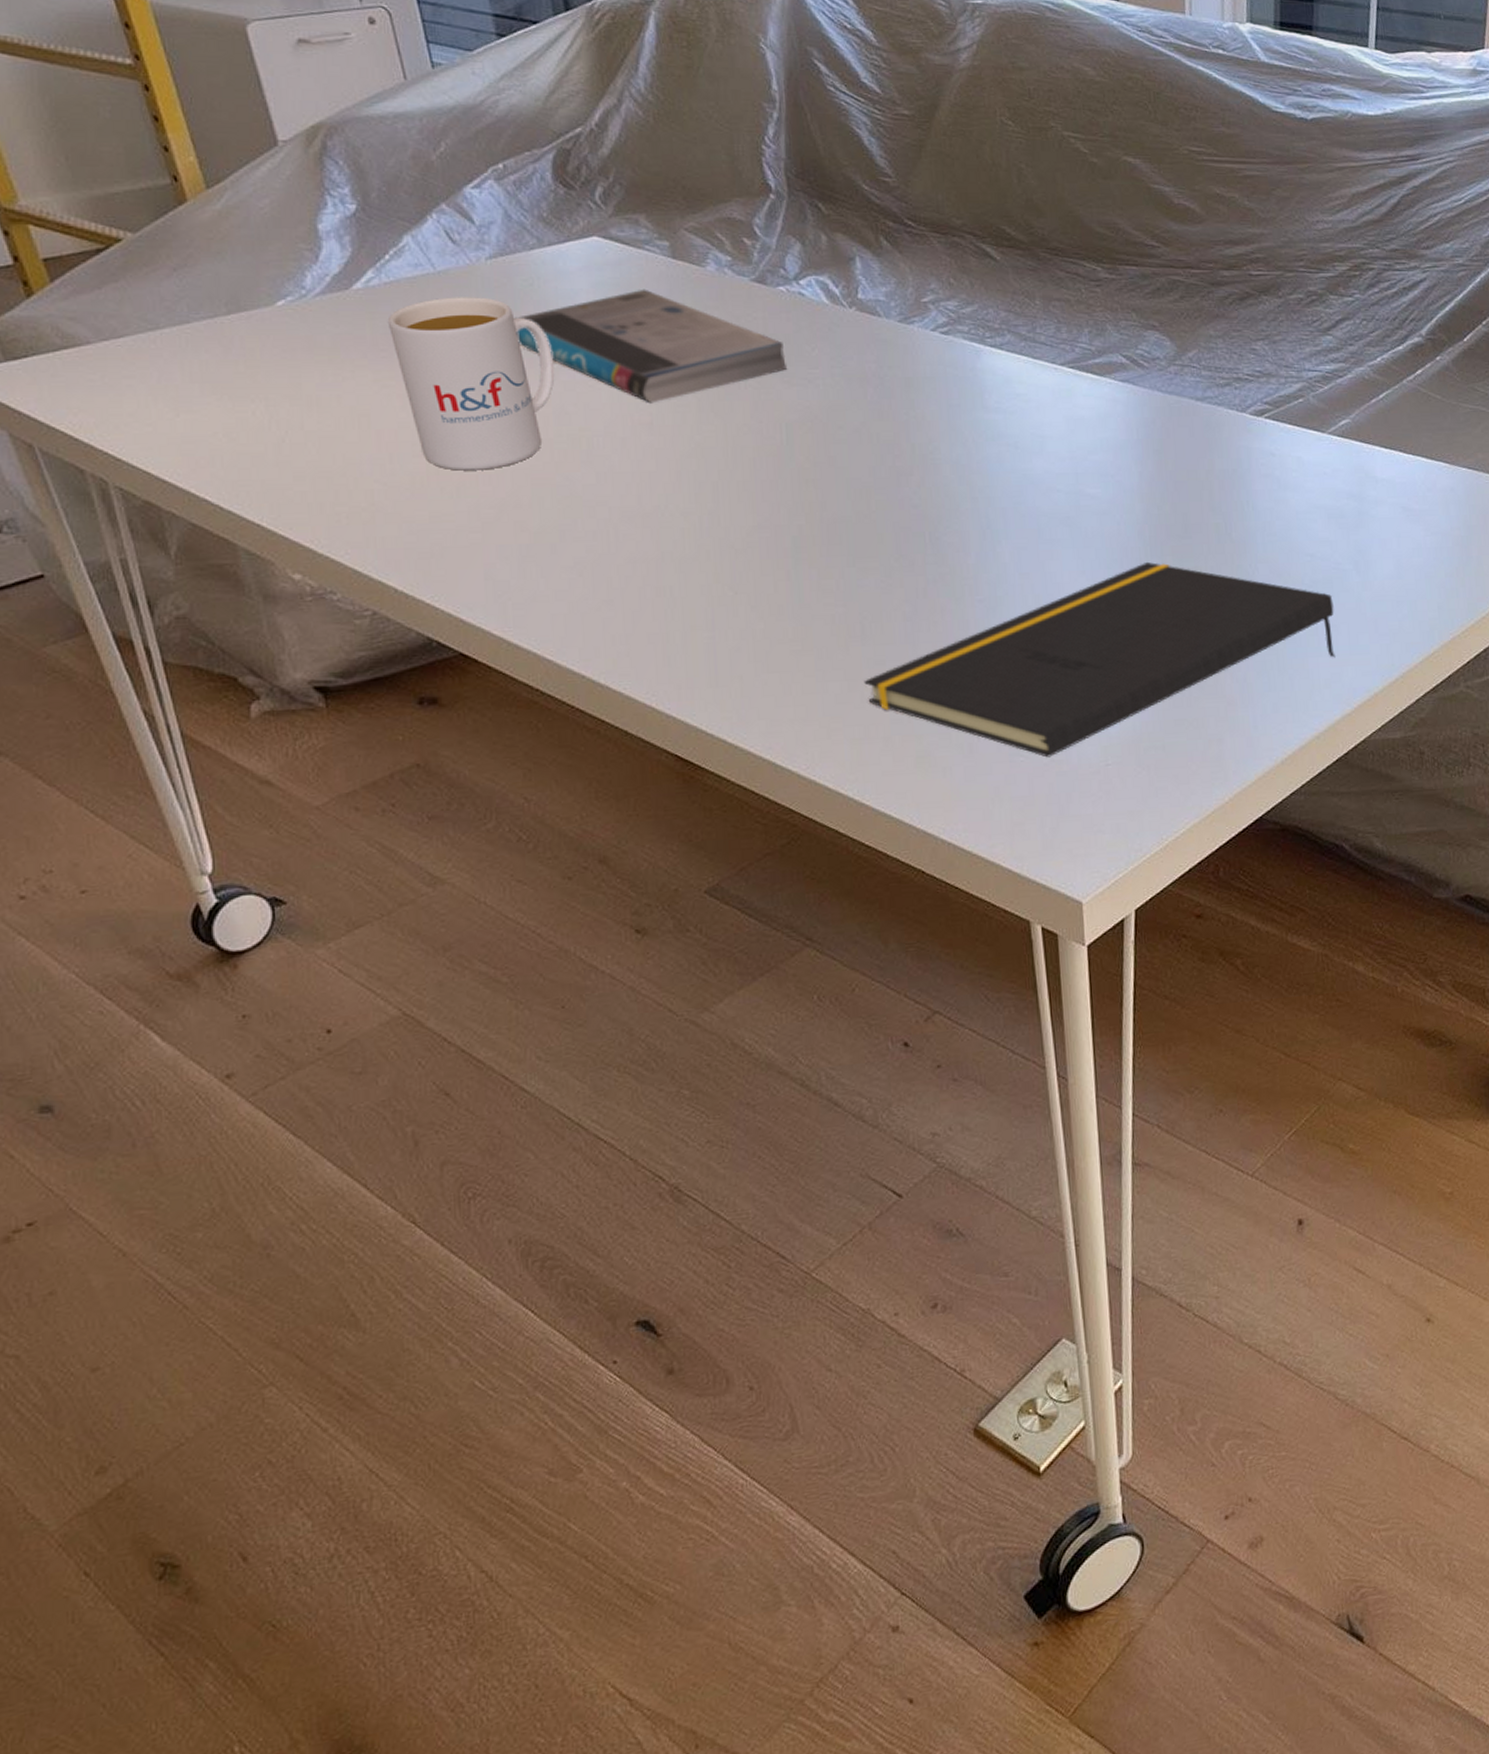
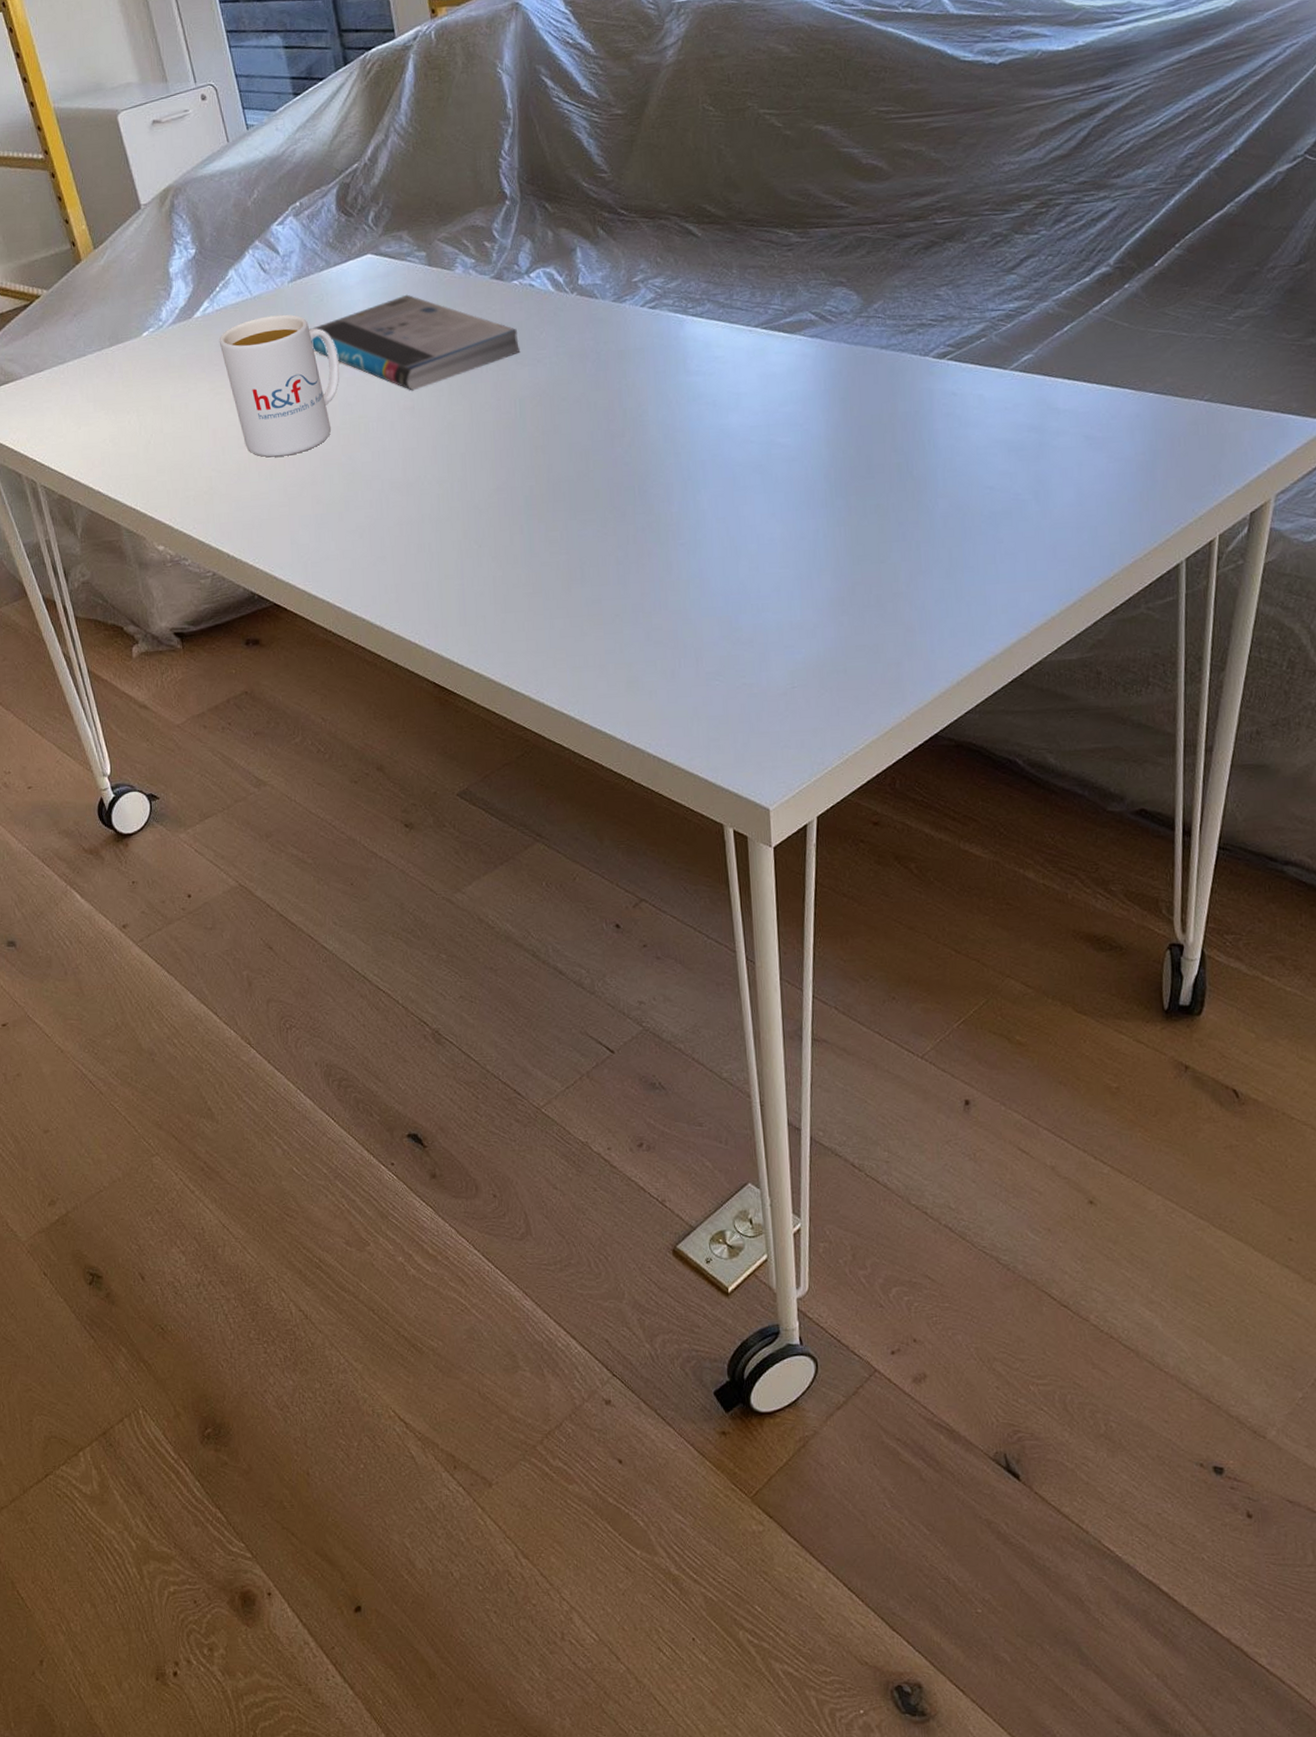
notepad: present [863,561,1336,758] -> none [583,501,1013,681]

